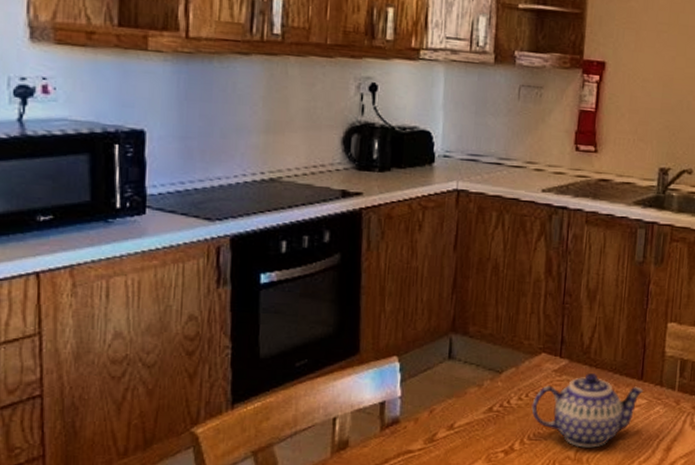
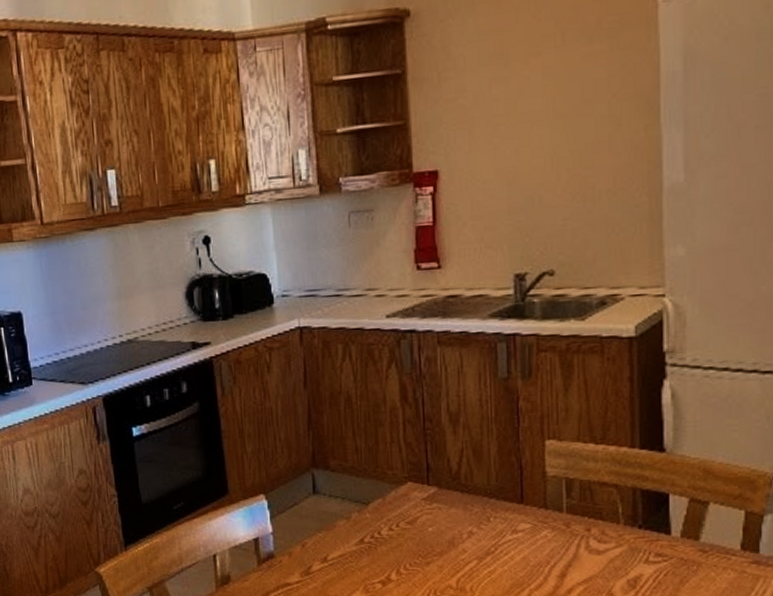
teapot: present [531,373,644,448] -> none [404,499,526,576]

